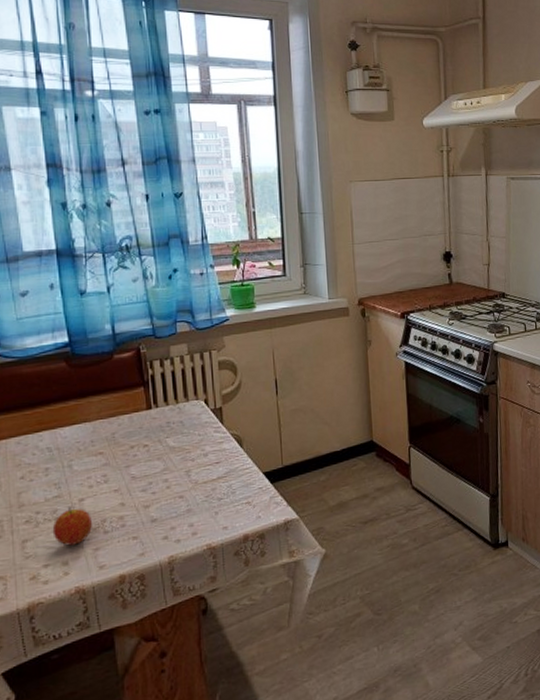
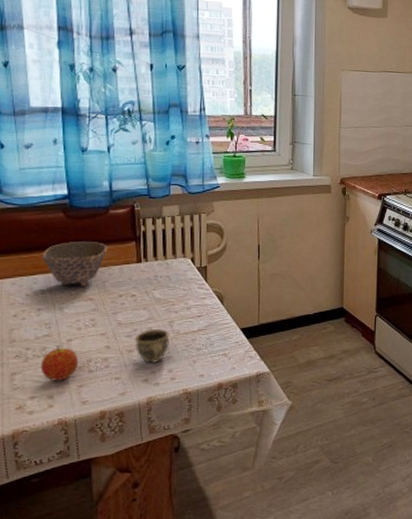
bowl: none [46,390,115,442] -> present [42,242,108,288]
cup: none [150,480,188,519] -> present [134,328,170,364]

